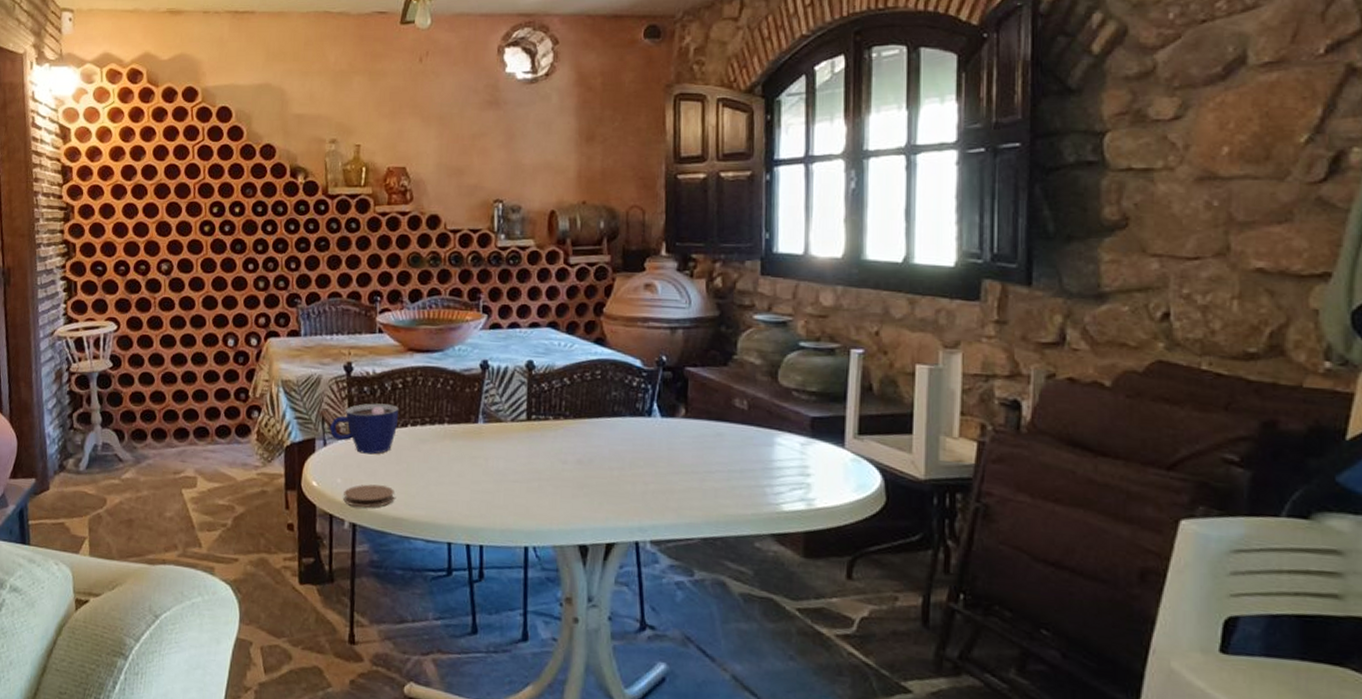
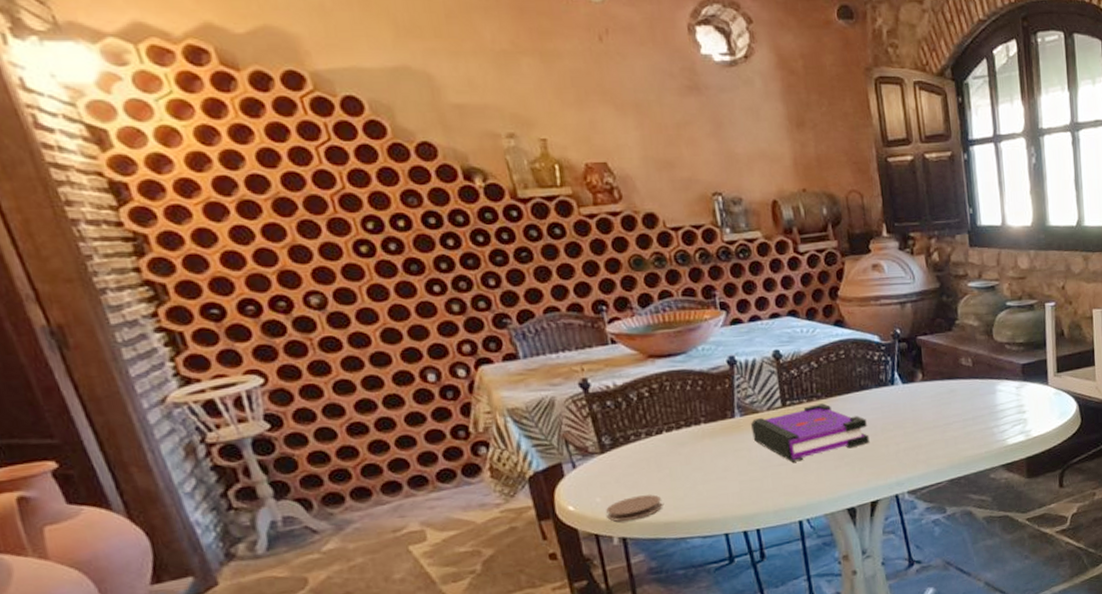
cup: present [329,403,398,455] -> none [575,414,652,469]
board game: none [492,423,615,482] -> present [750,403,870,462]

